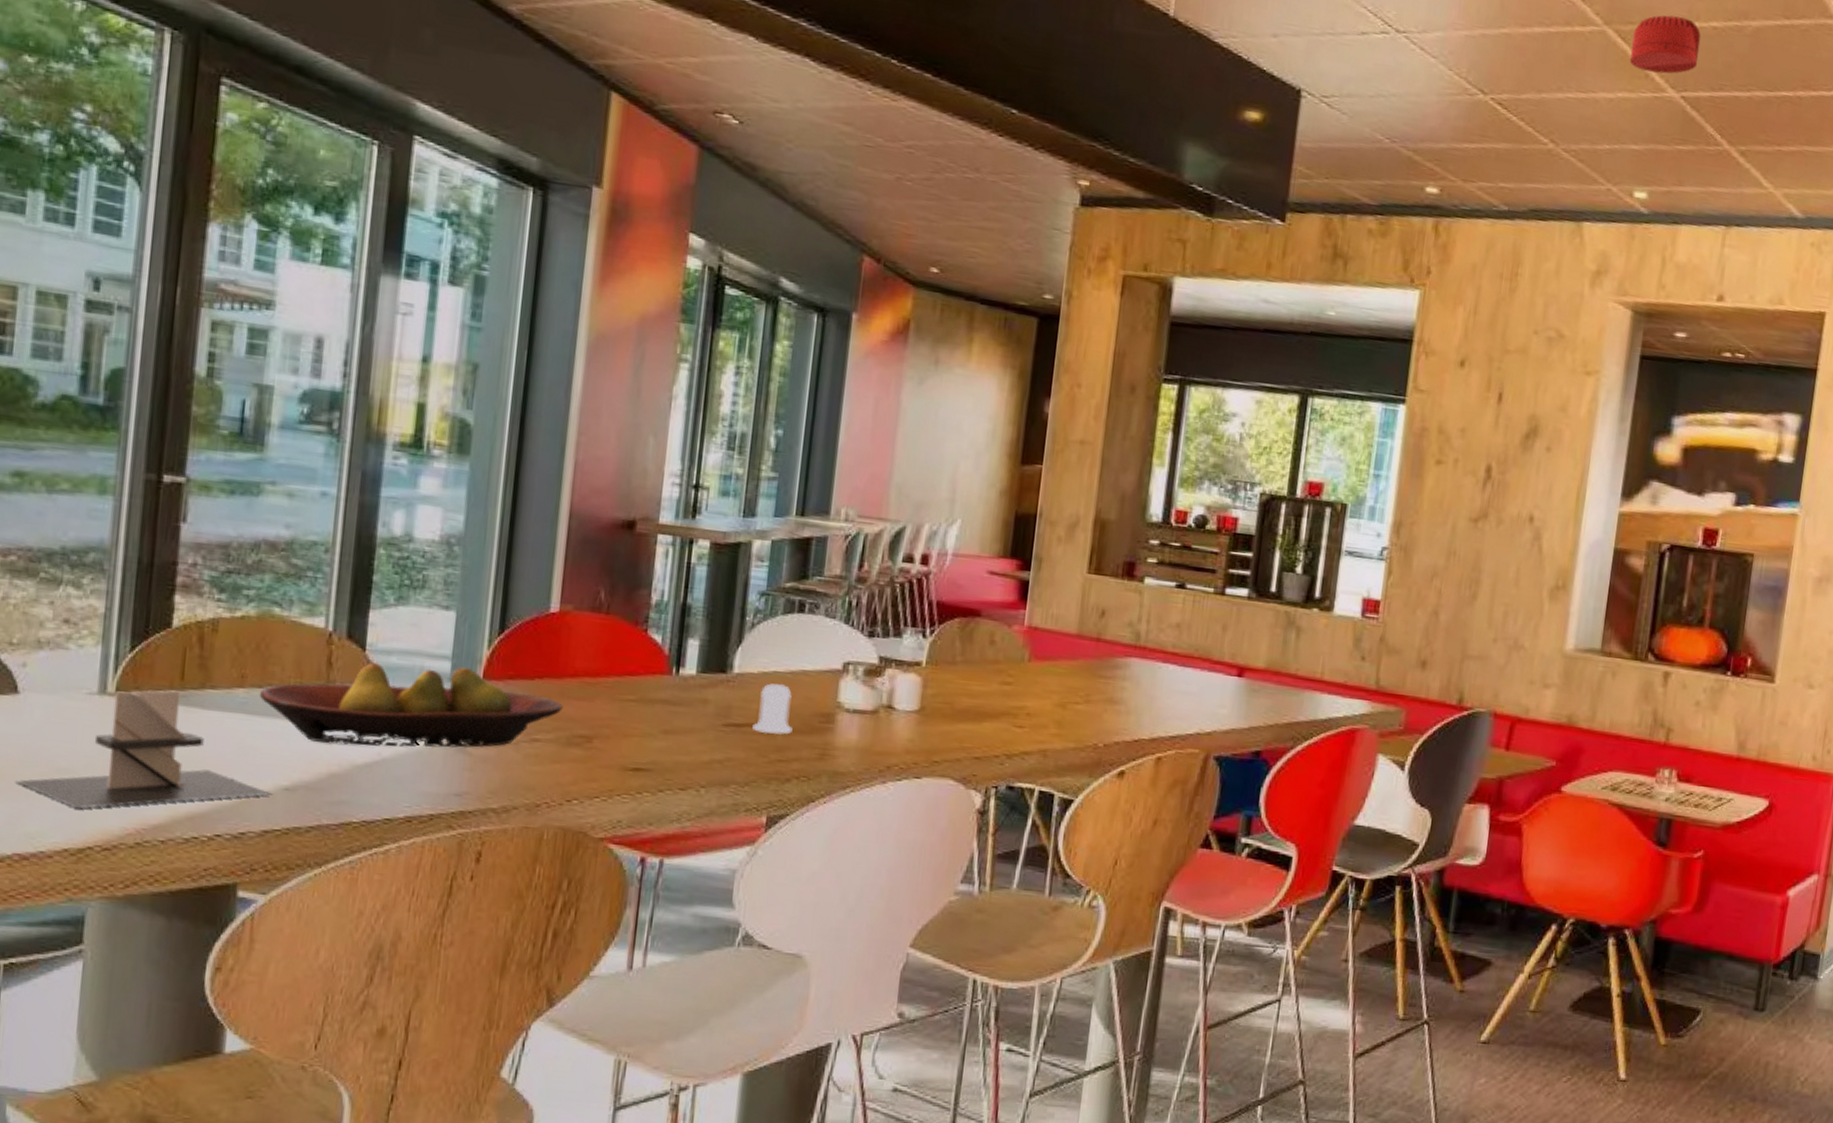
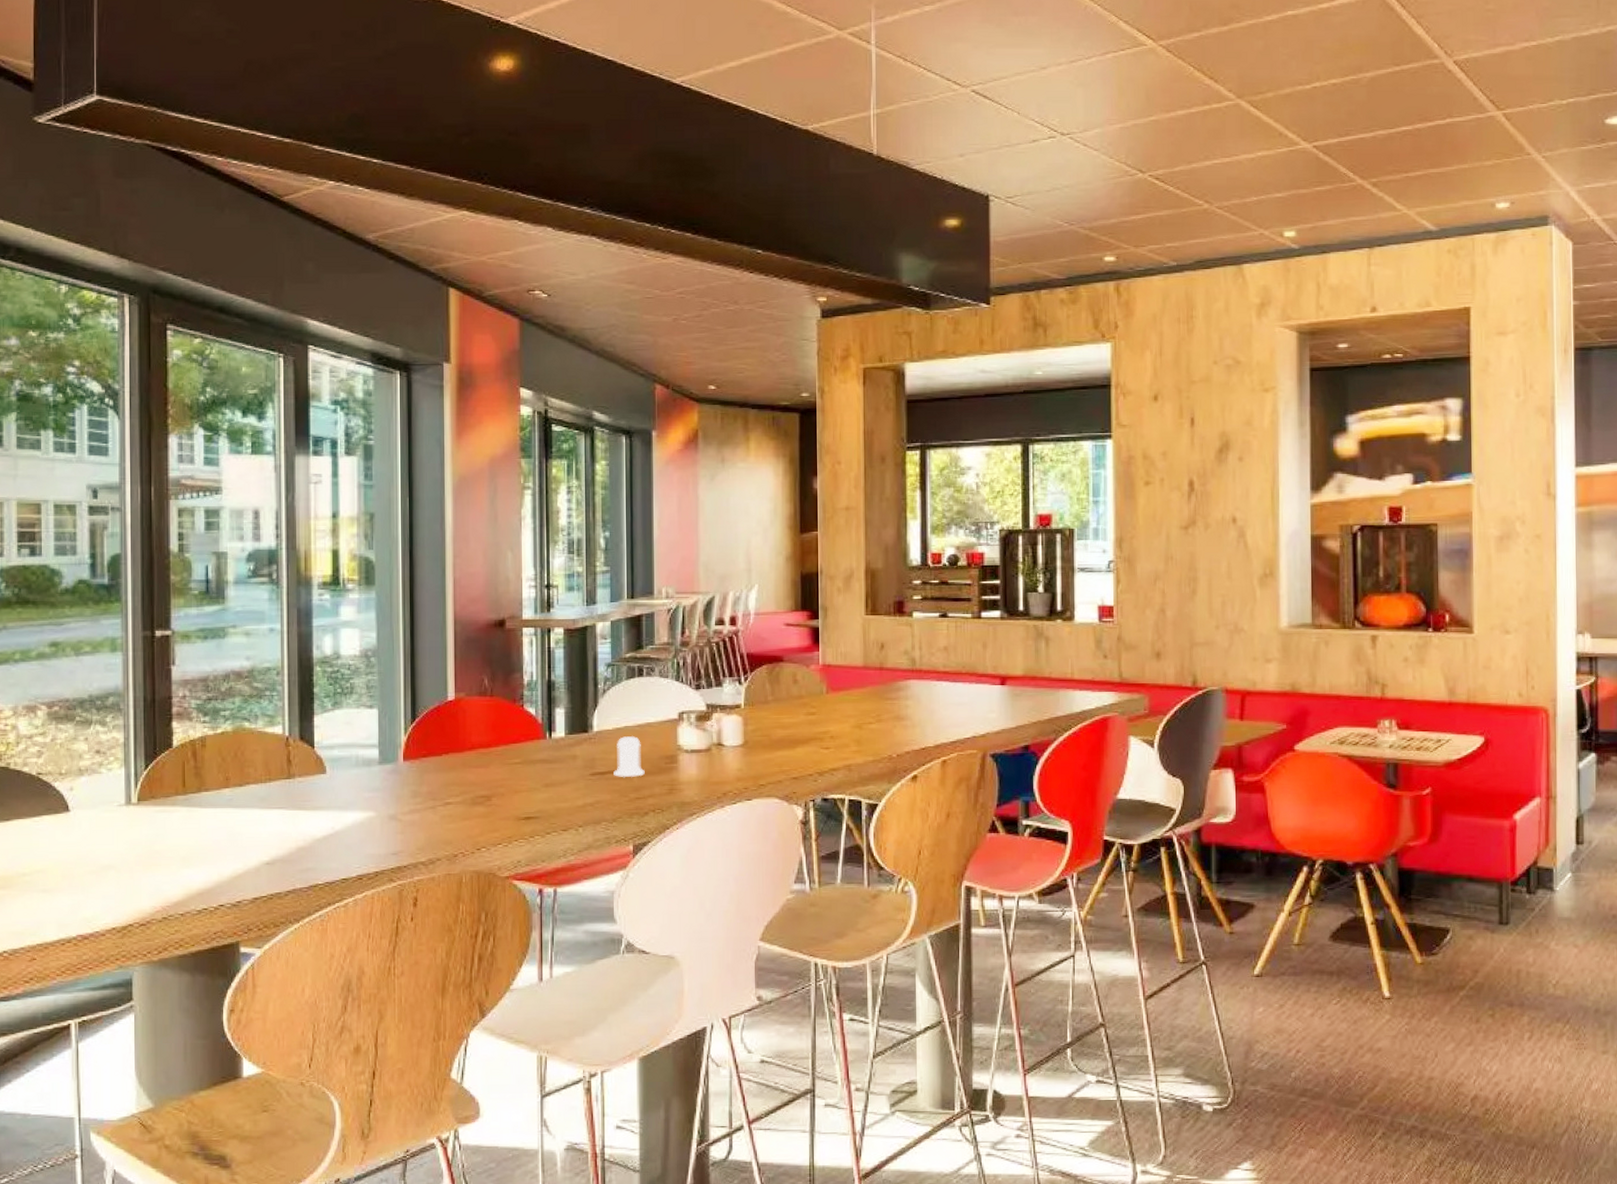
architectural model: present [15,690,272,809] -> none [73,796,257,896]
fruit bowl: present [260,662,563,748] -> none [241,752,466,824]
smoke detector: present [1629,15,1701,74] -> none [1263,81,1324,130]

